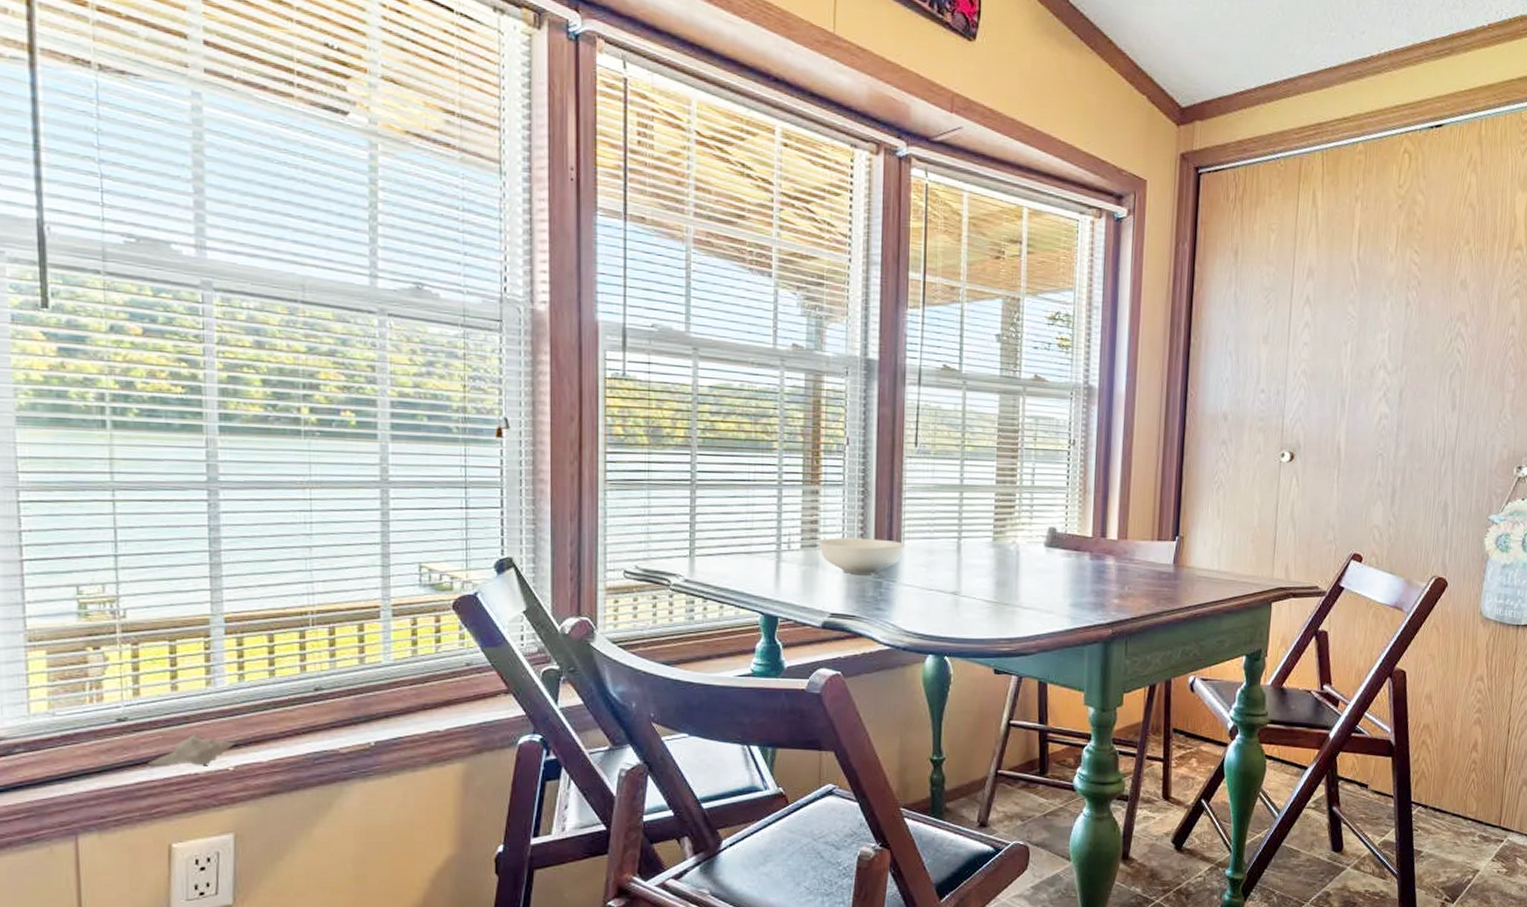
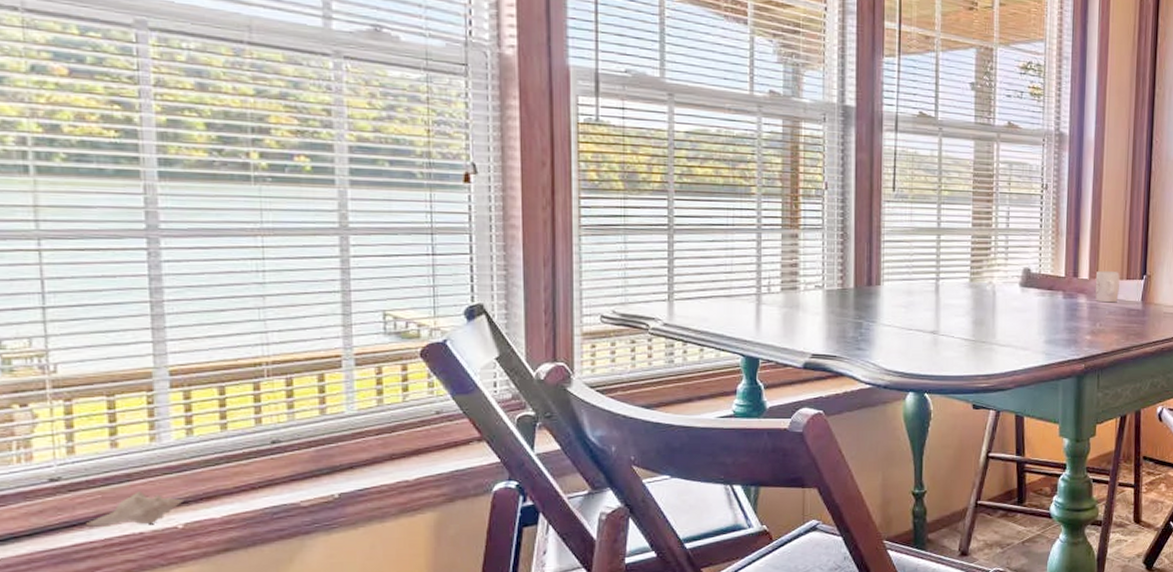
bowl: present [818,538,904,574] -> none [798,280,884,315]
mug: none [1123,530,1150,565] -> present [1094,270,1120,303]

